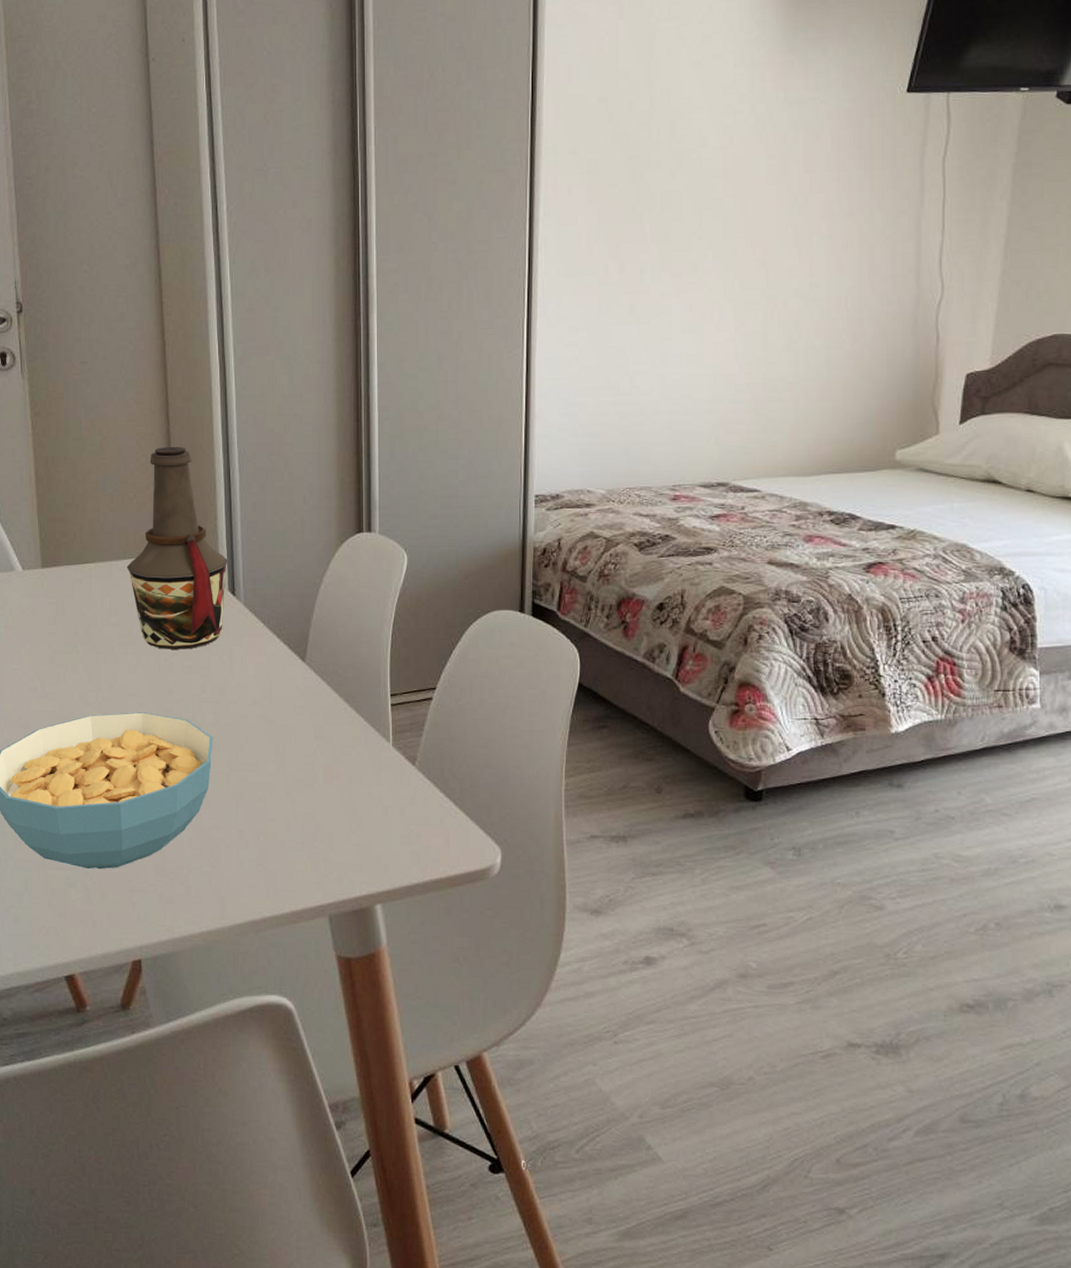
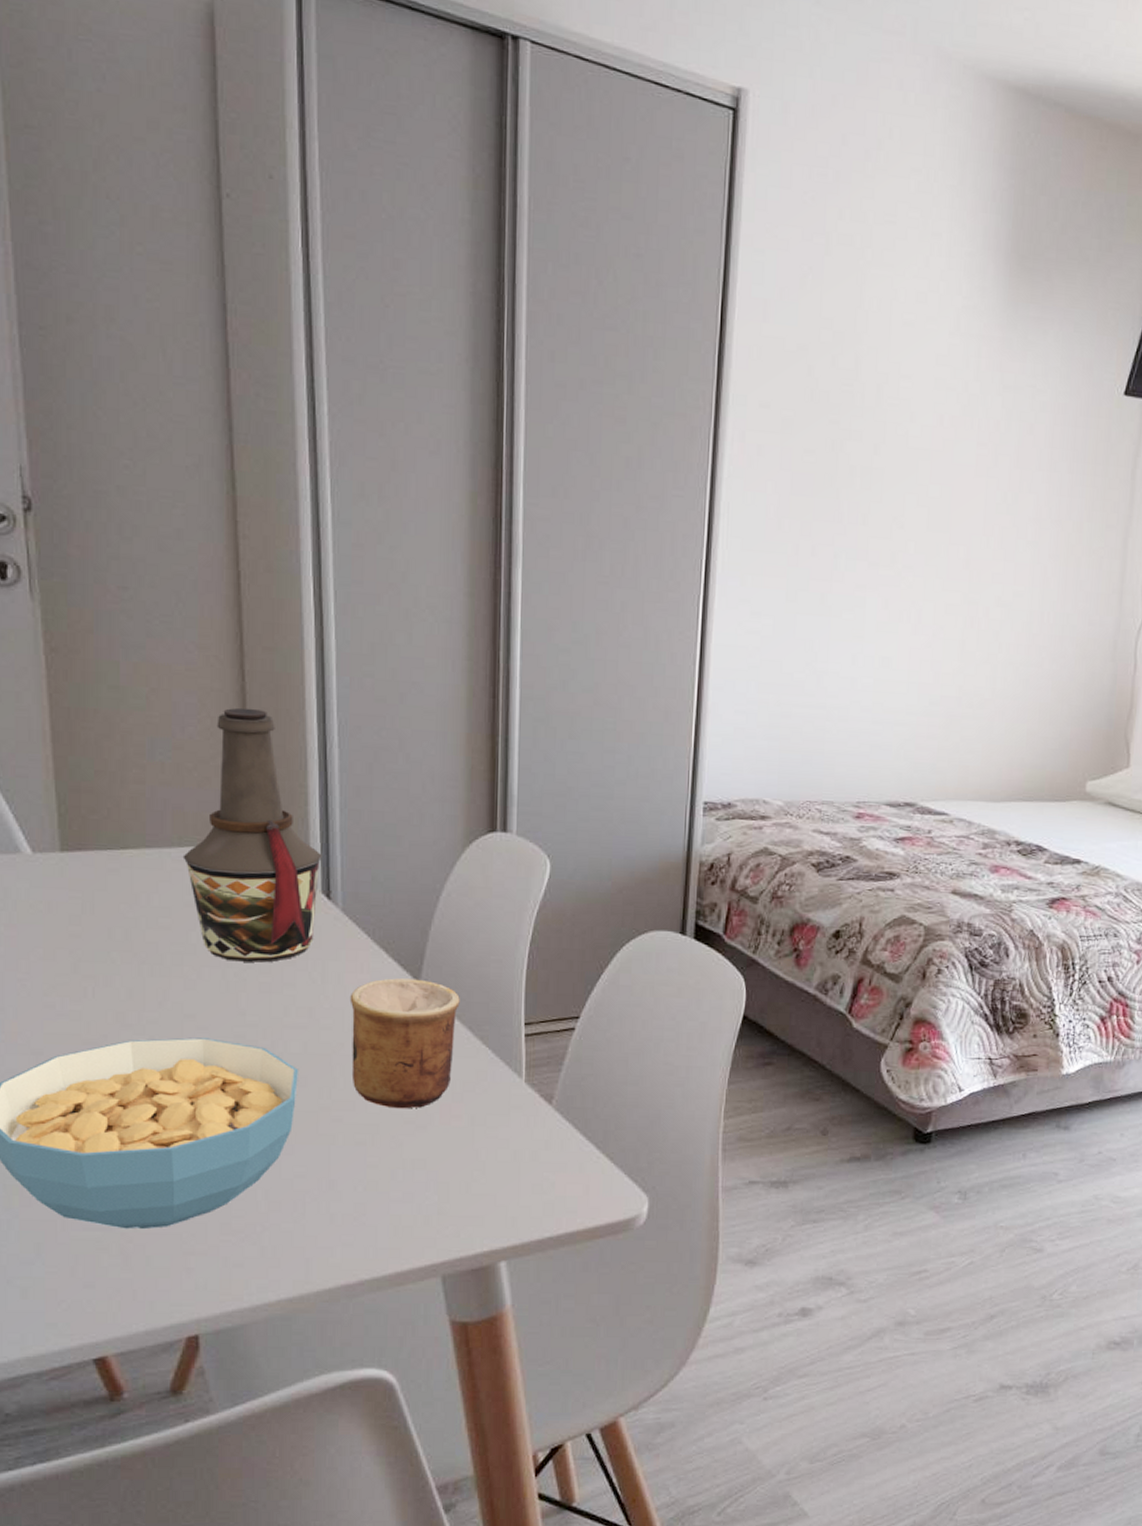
cup: none [251,659,337,770] -> present [349,978,460,1109]

